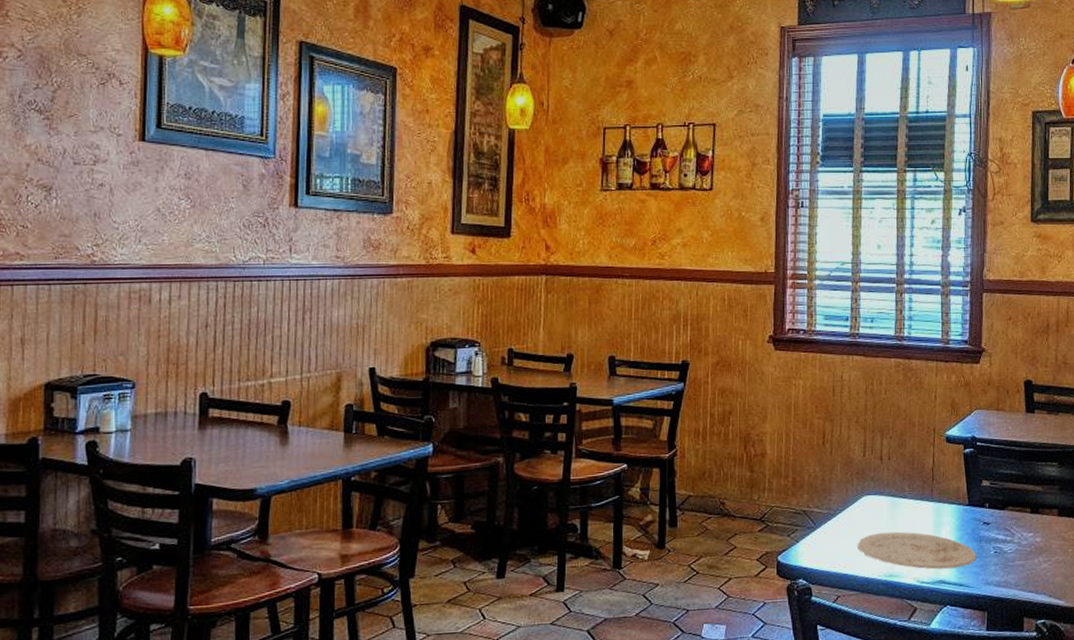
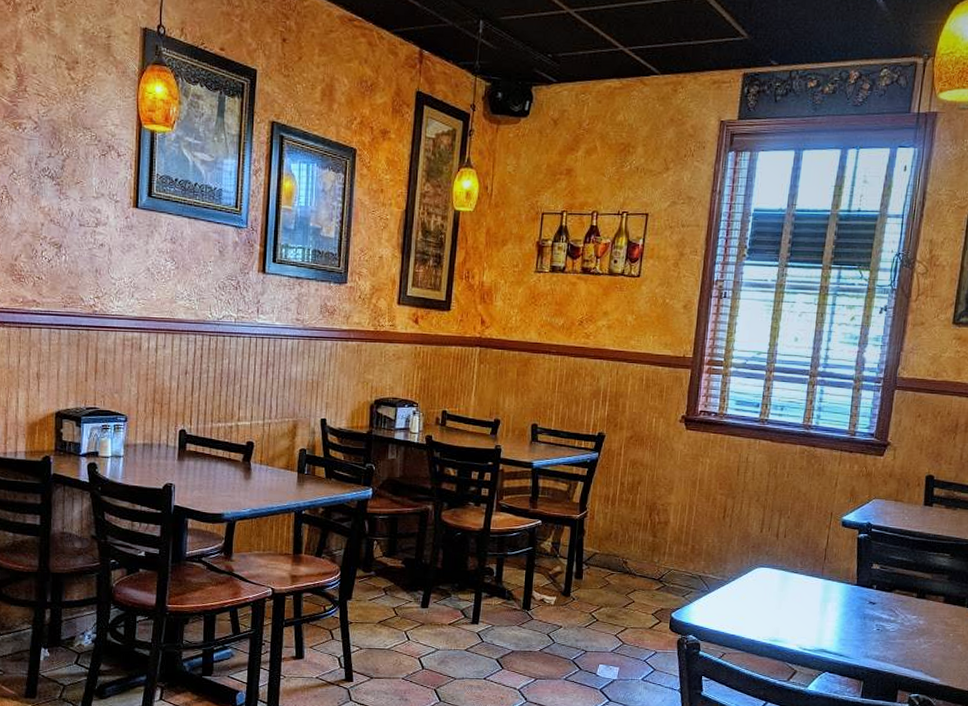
plate: present [857,531,977,569] -> none [746,601,860,640]

